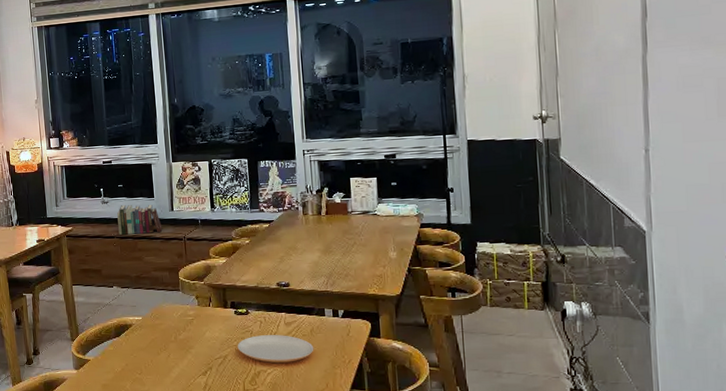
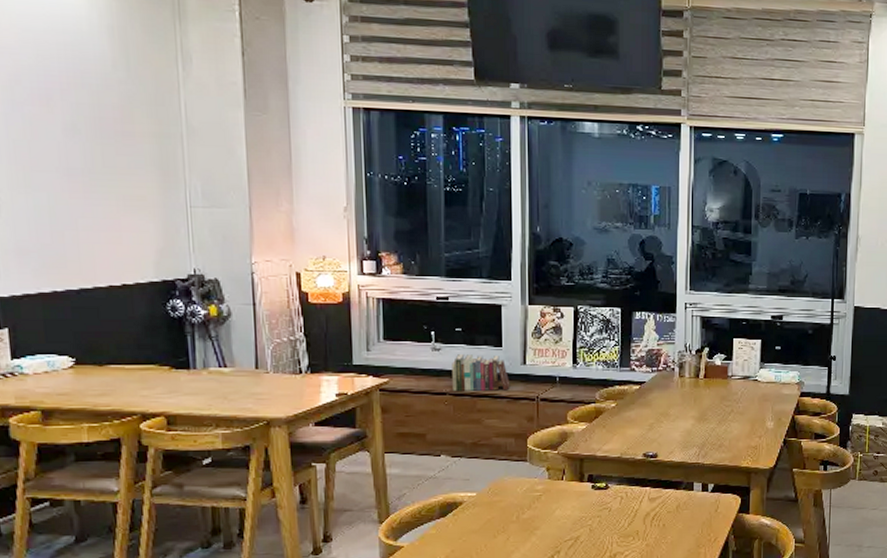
plate: present [237,335,314,364] -> none [592,512,679,544]

